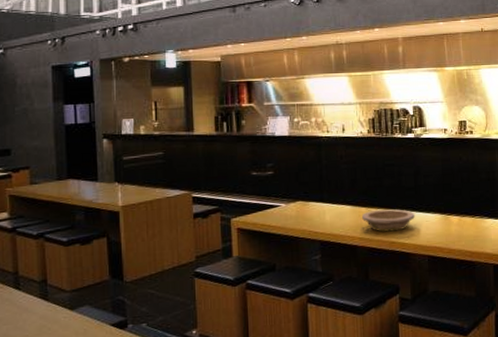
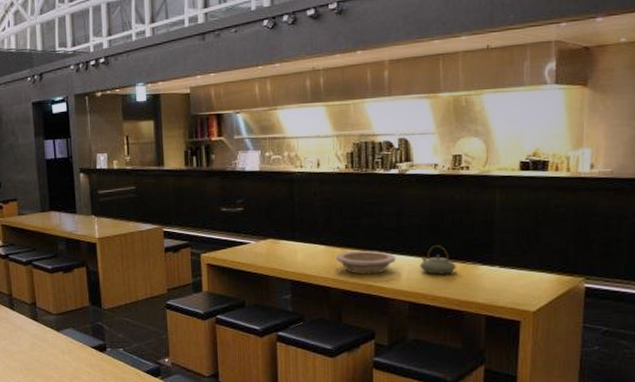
teapot: none [436,202,467,229] -> present [420,246,456,275]

